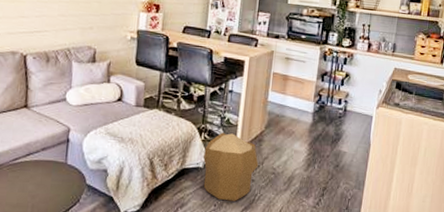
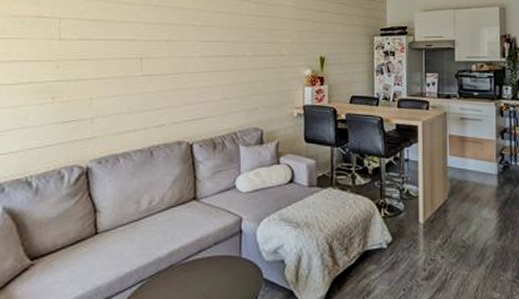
pouf: present [203,133,259,201] -> none [386,206,446,284]

